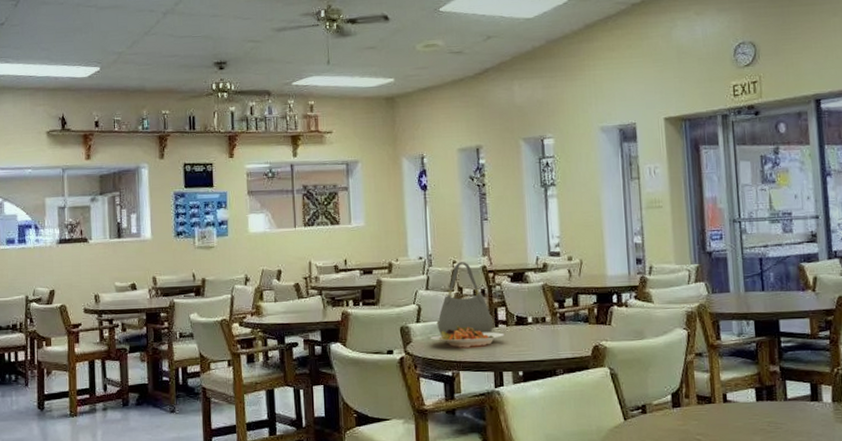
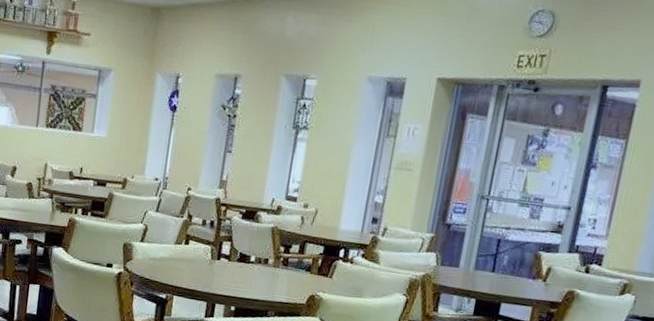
salad: present [430,326,504,348] -> none [151,252,225,276]
handbag: present [436,262,494,334] -> none [160,190,217,265]

